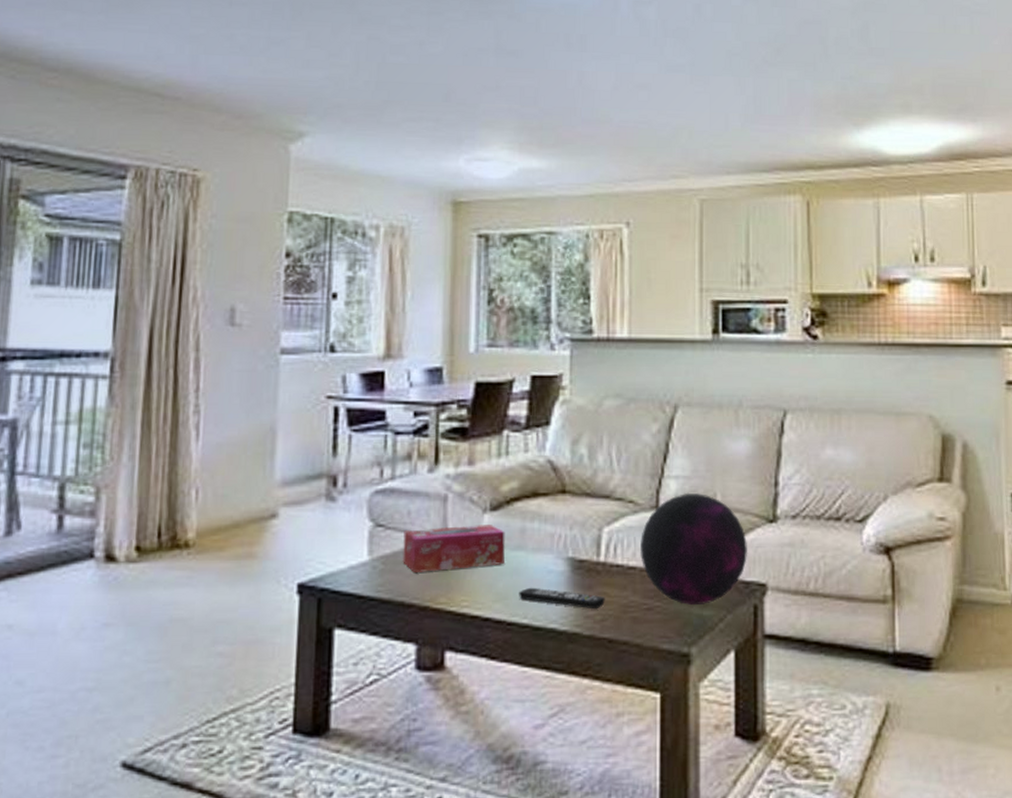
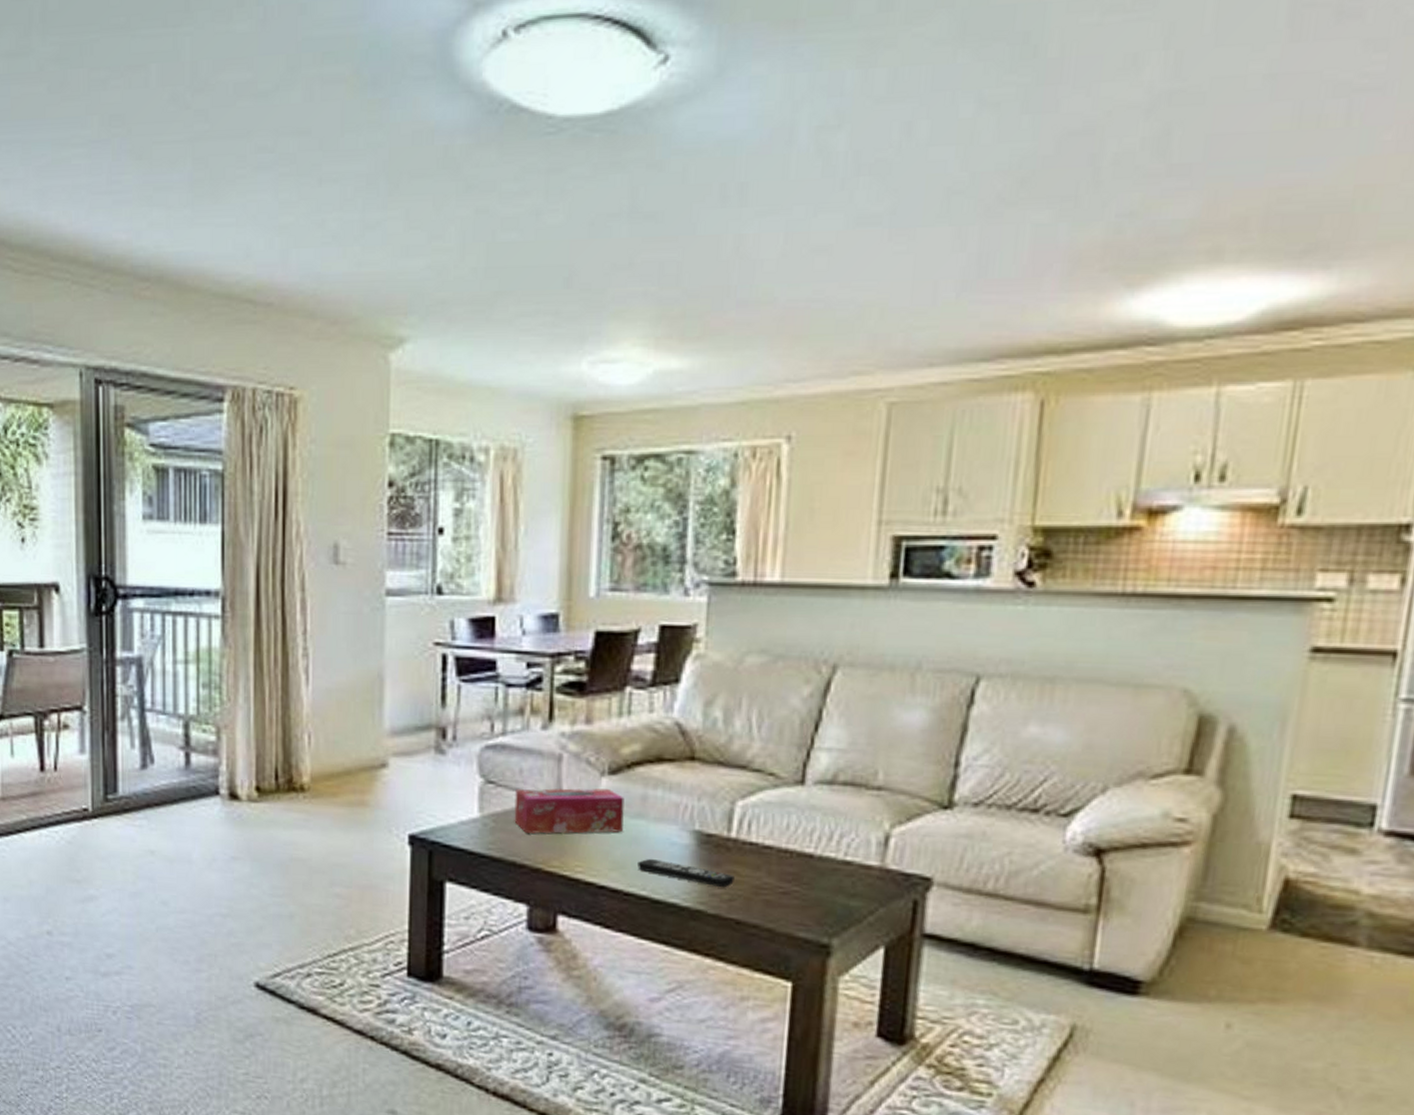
decorative orb: present [640,492,748,605] -> none [779,768,912,894]

